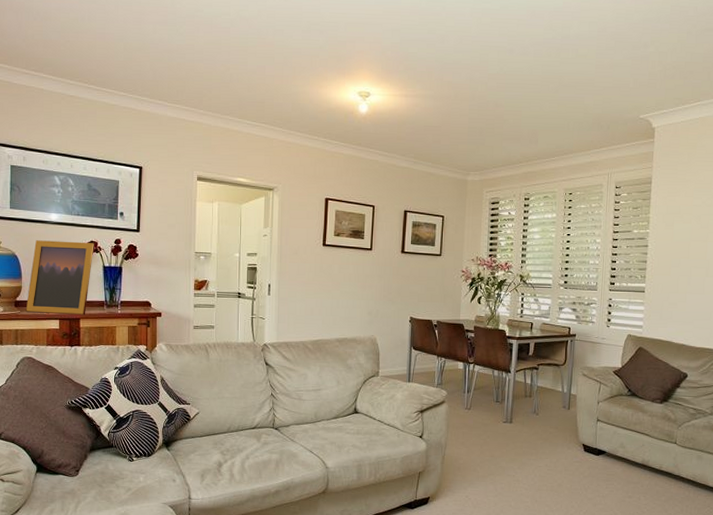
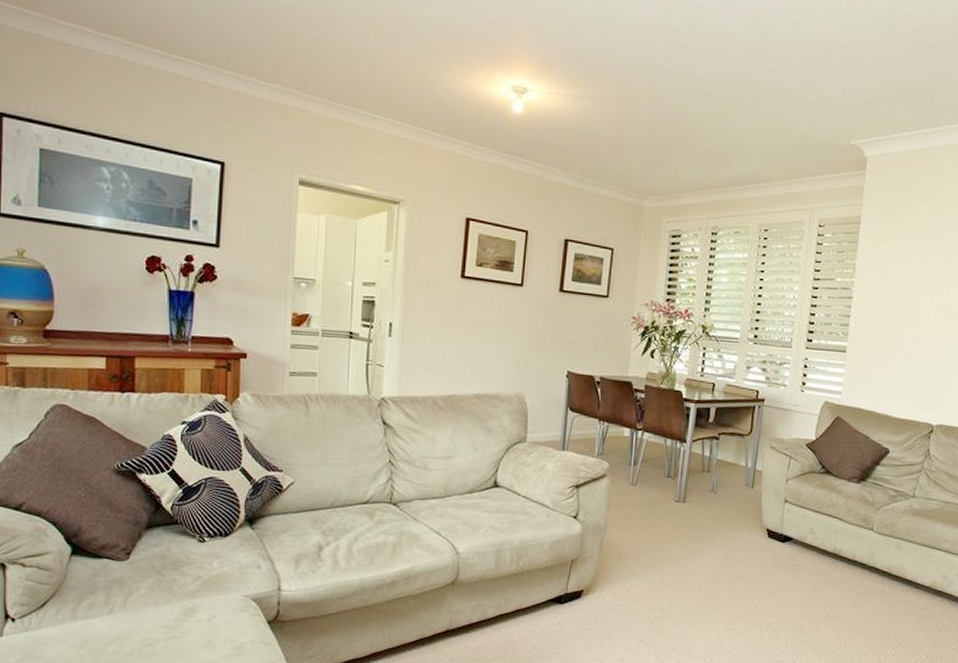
picture frame: present [26,240,94,315] -> none [59,250,156,353]

